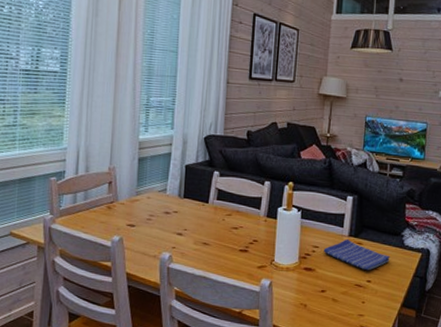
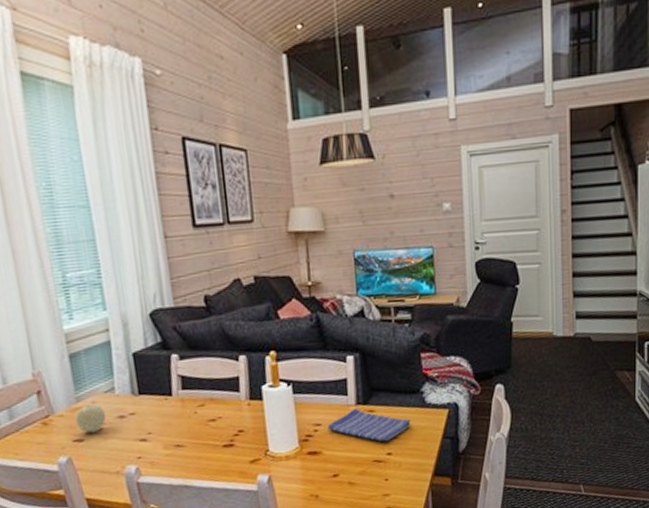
fruit: none [132,198,156,221] -> present [74,403,107,433]

